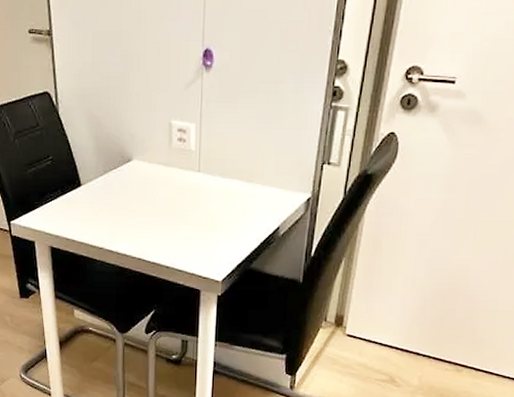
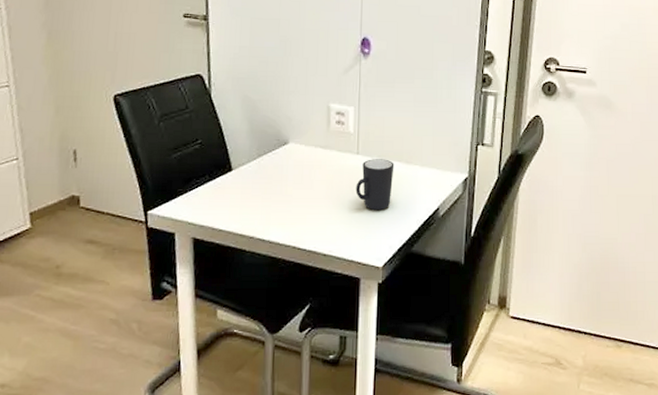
mug: none [197,177,235,227] -> present [356,159,394,210]

